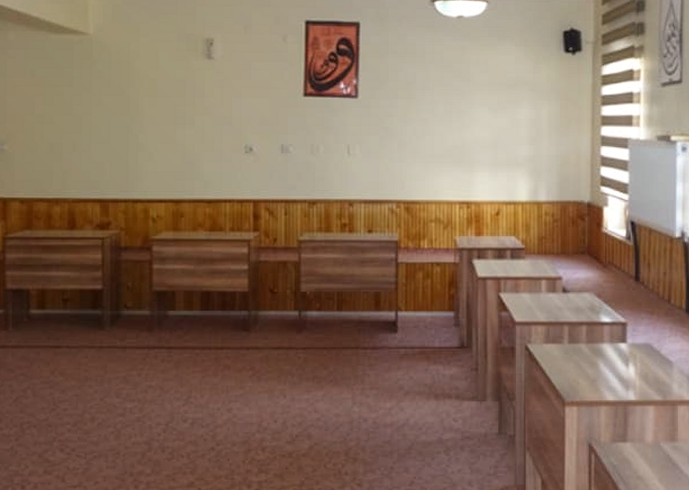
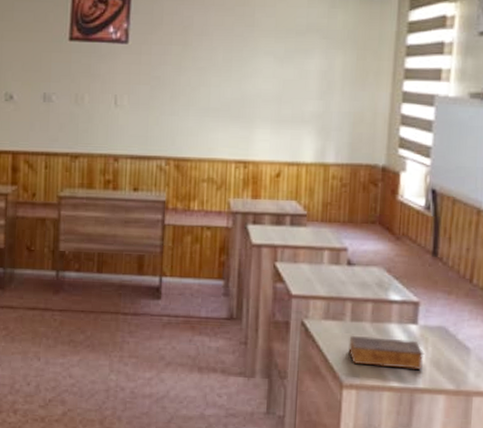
book: none [568,357,634,385] -> present [348,336,425,370]

